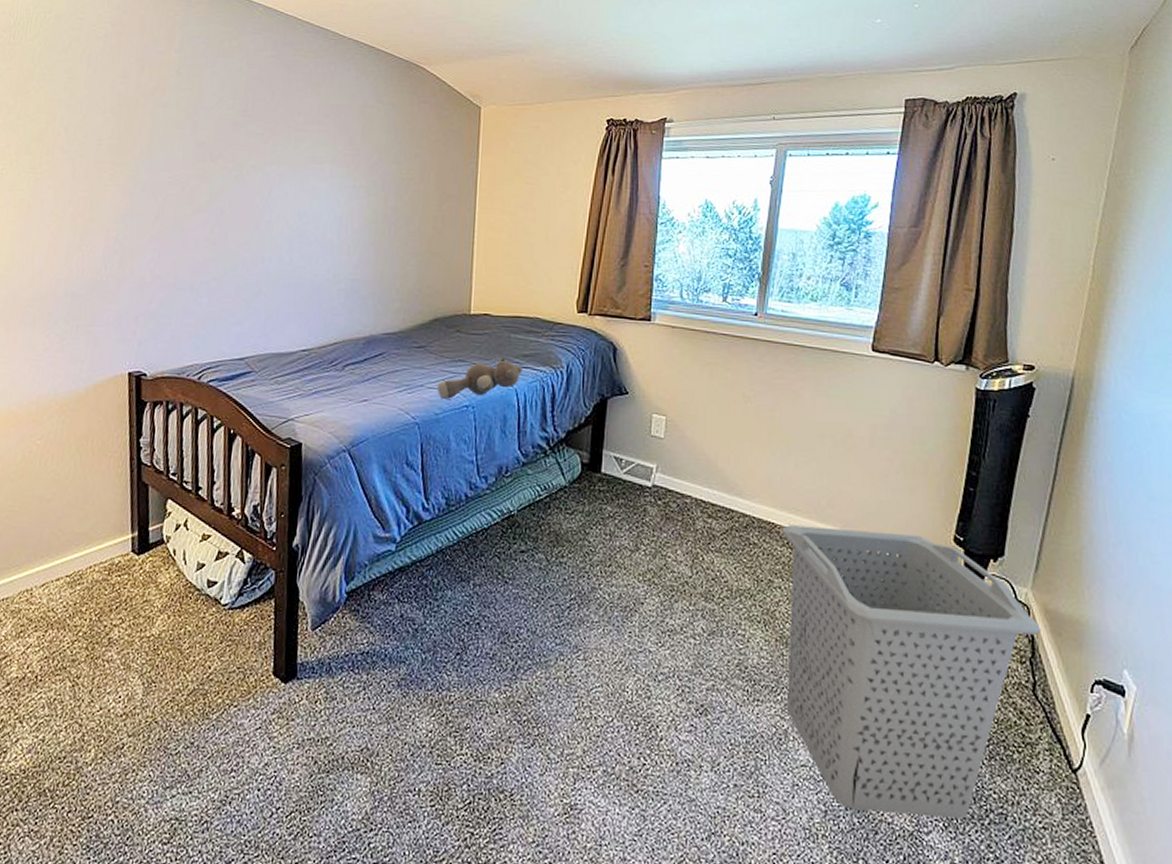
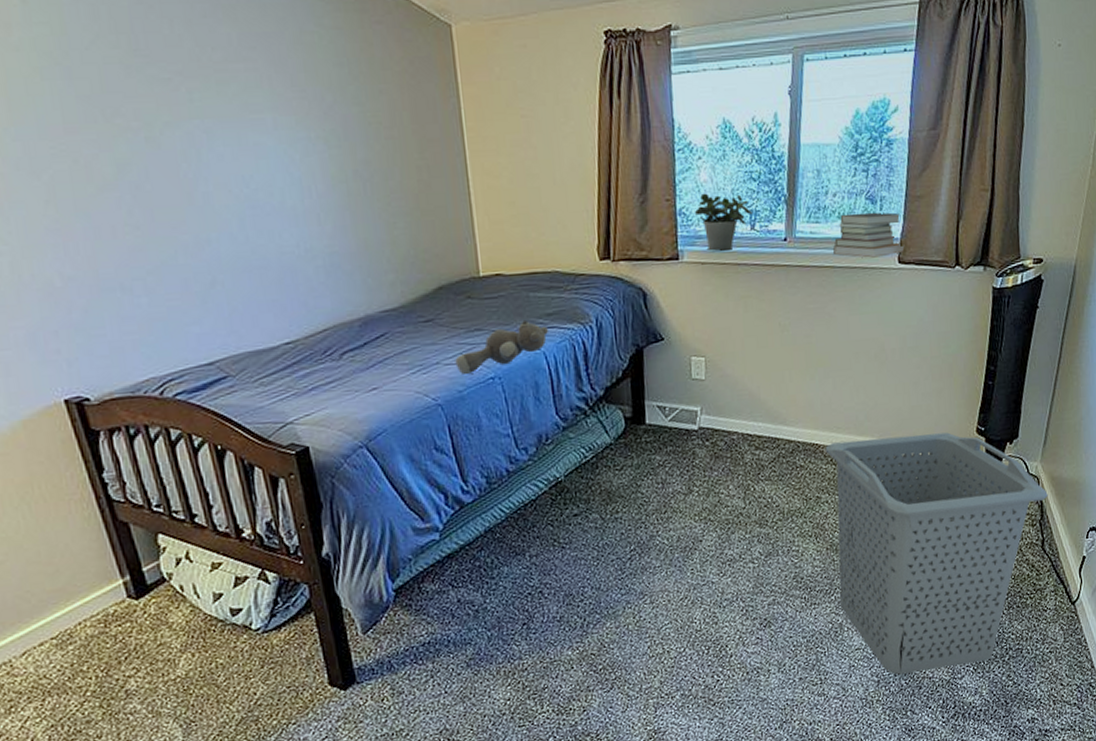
potted plant: none [670,263,725,319] -> present [694,193,752,252]
books: none [804,297,880,343] -> present [833,212,905,258]

